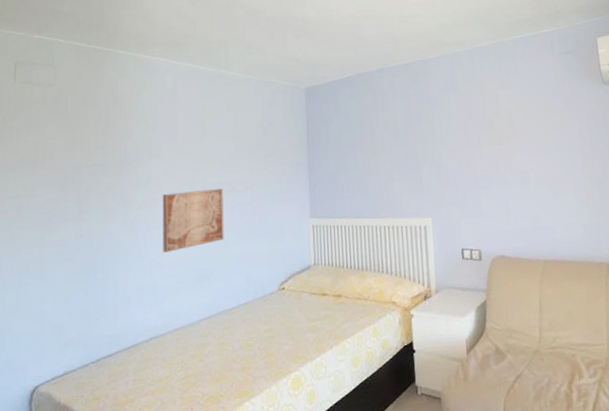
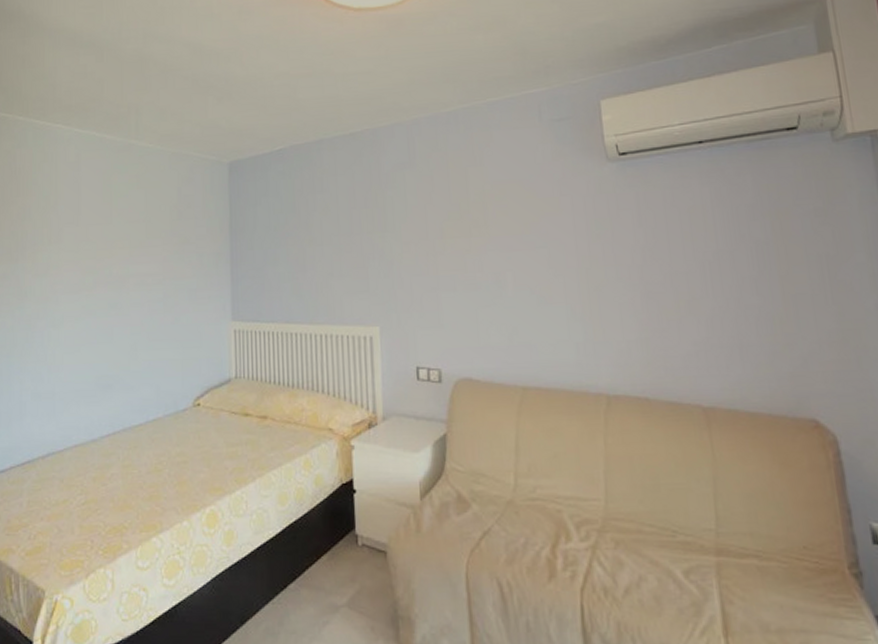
wall art: present [162,189,224,253] -> none [62,282,132,355]

